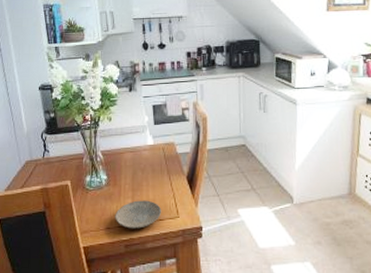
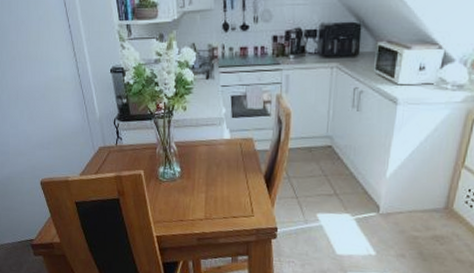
plate: present [115,200,162,229] -> none [188,195,236,224]

